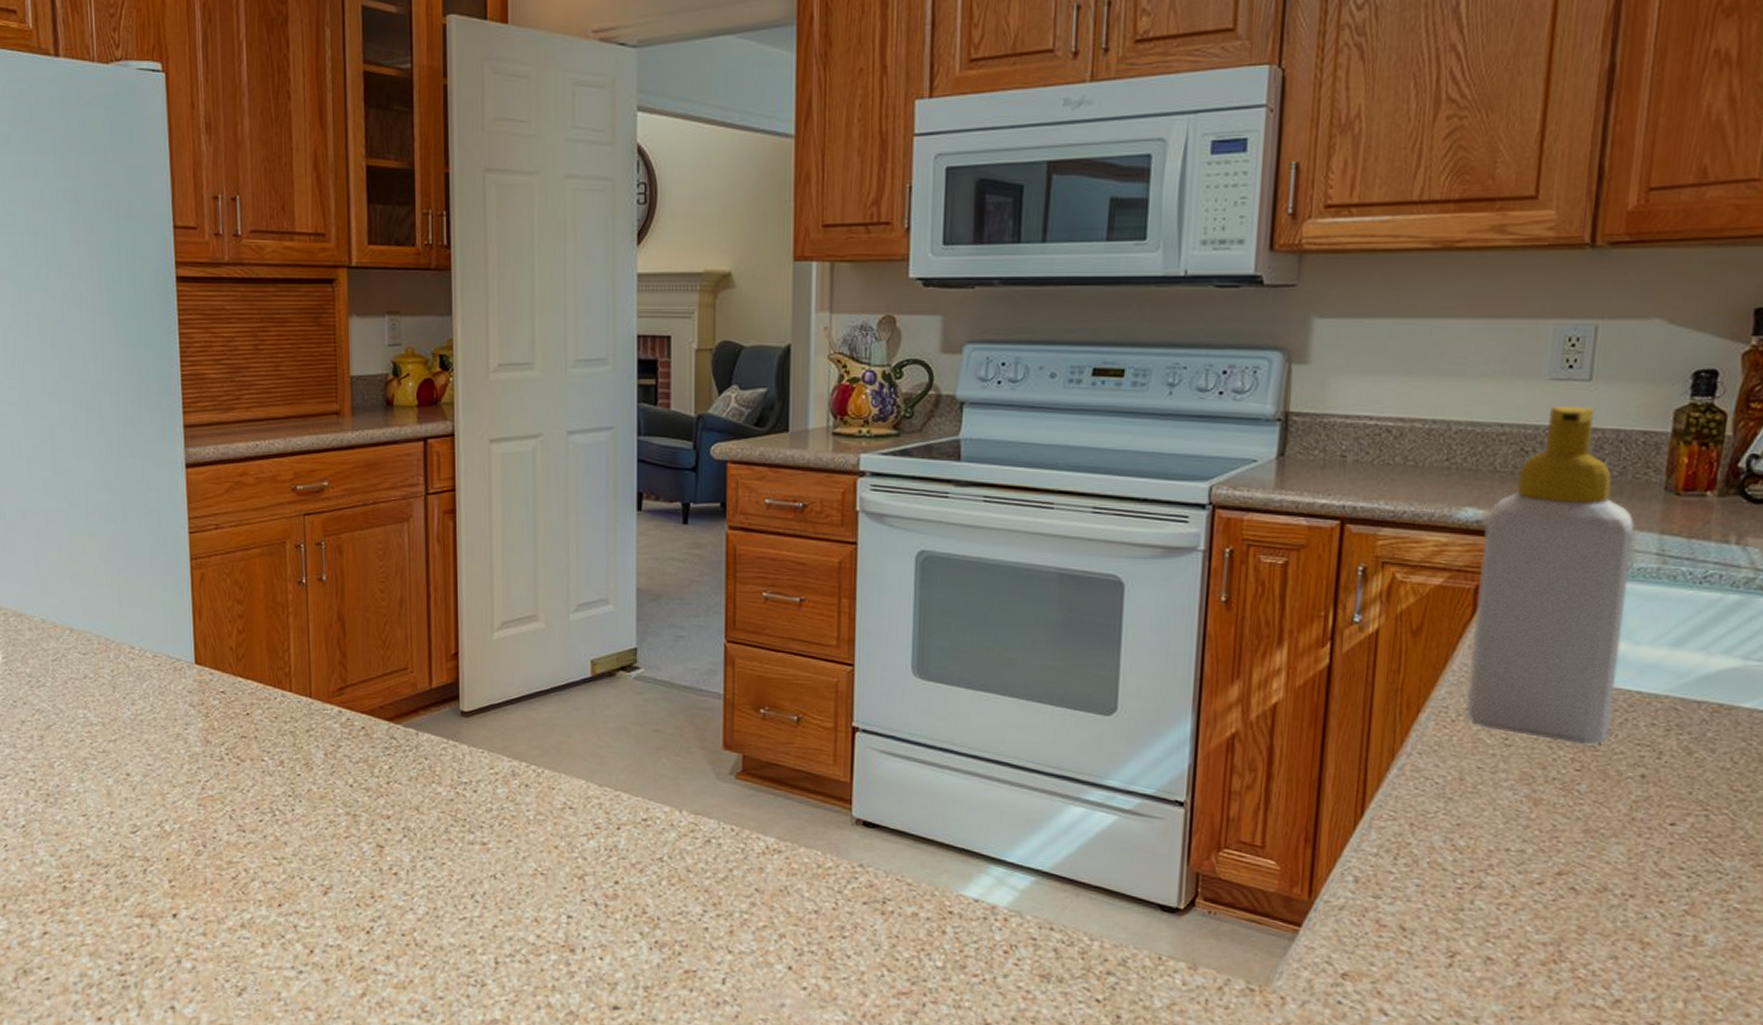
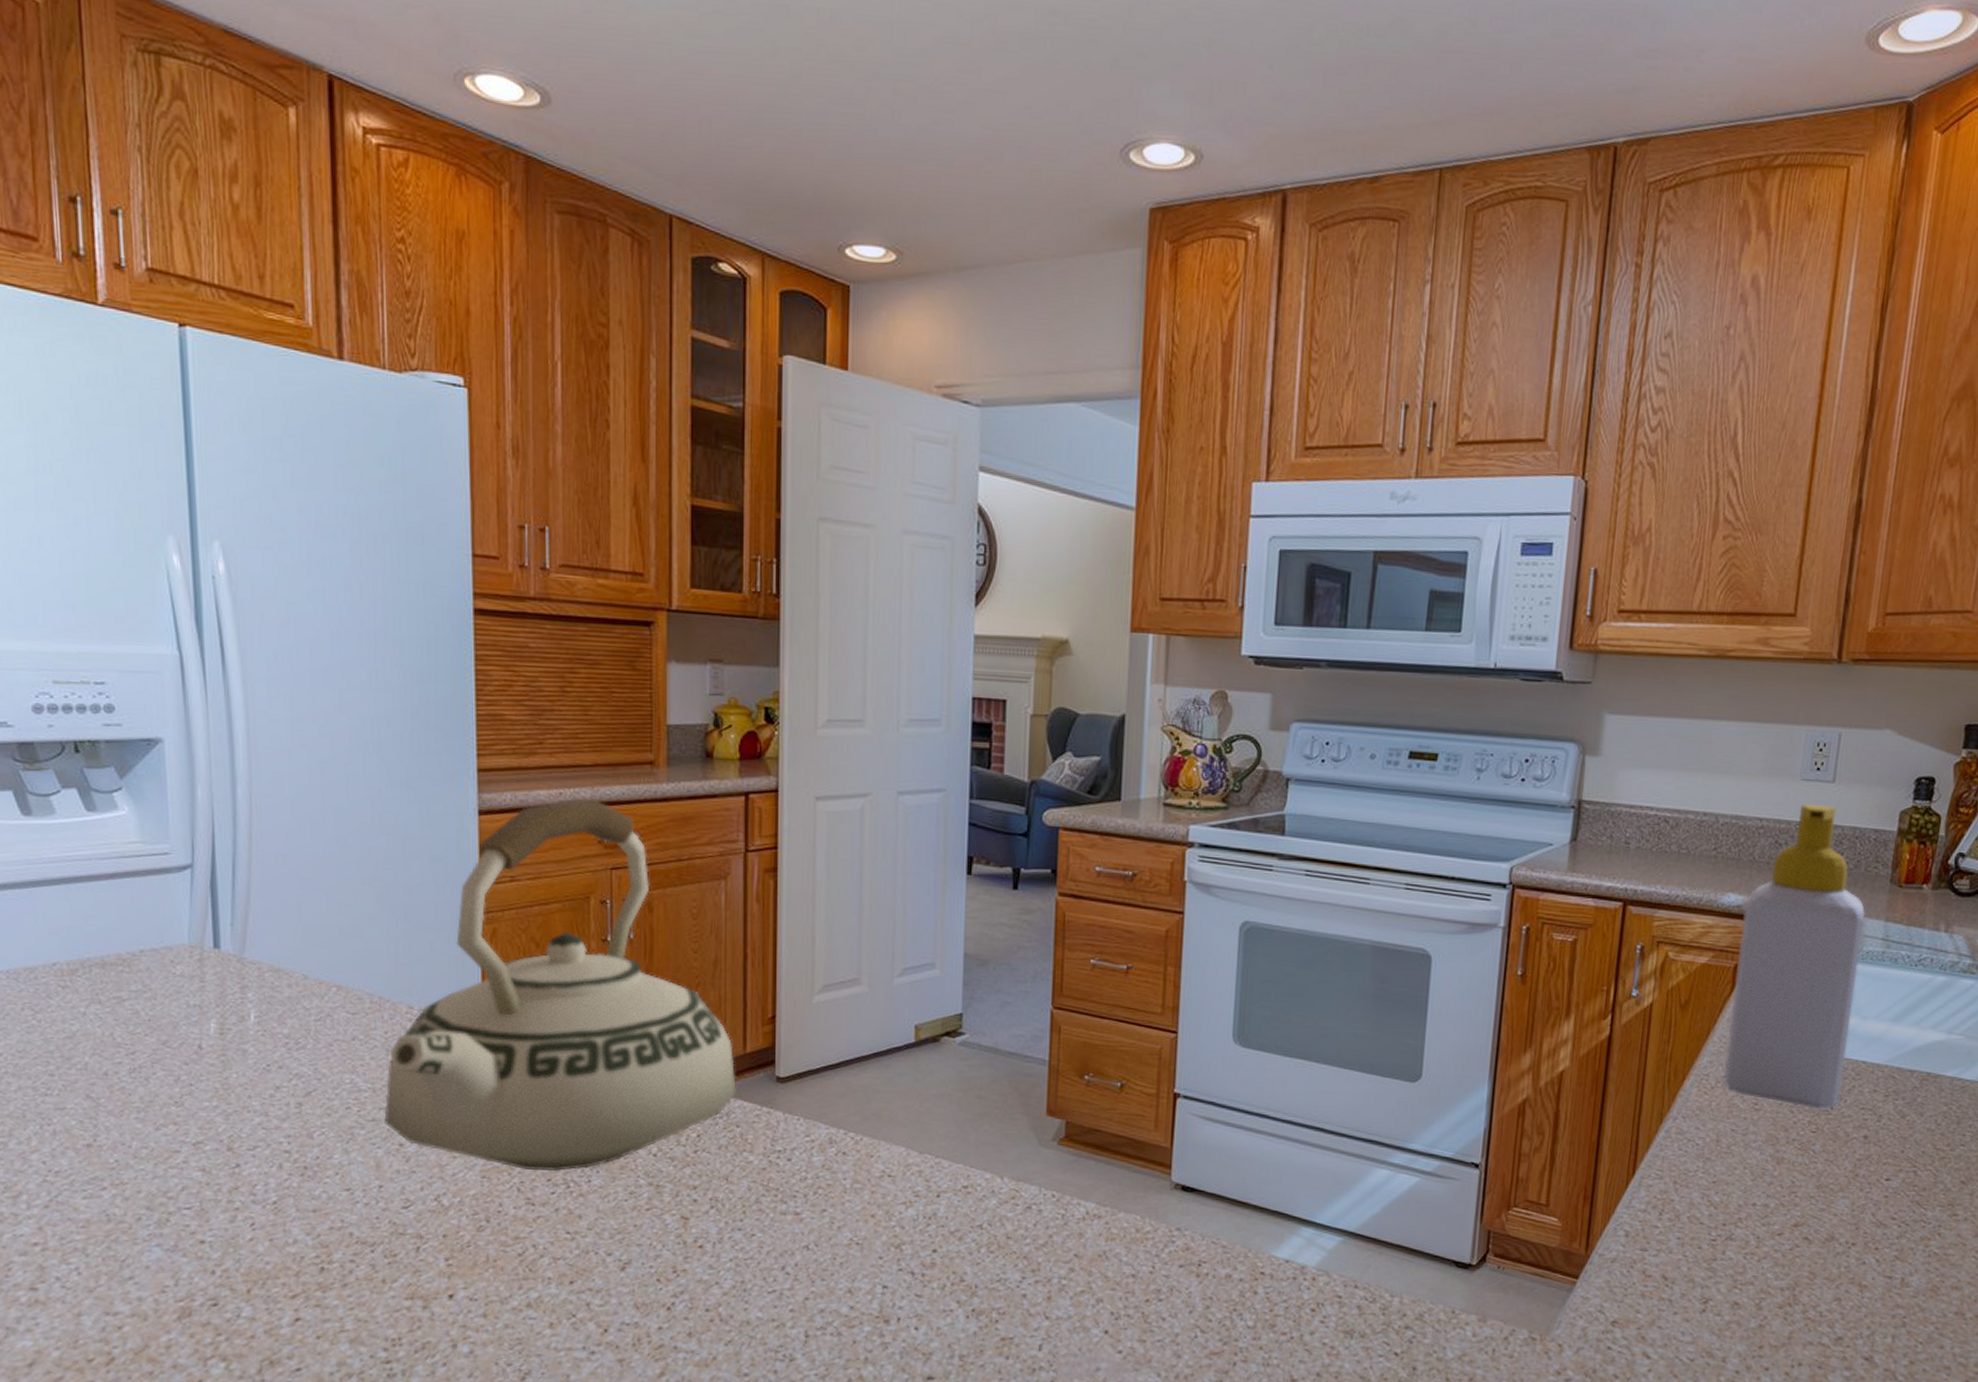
teakettle: none [113,449,424,801] -> present [384,798,736,1172]

